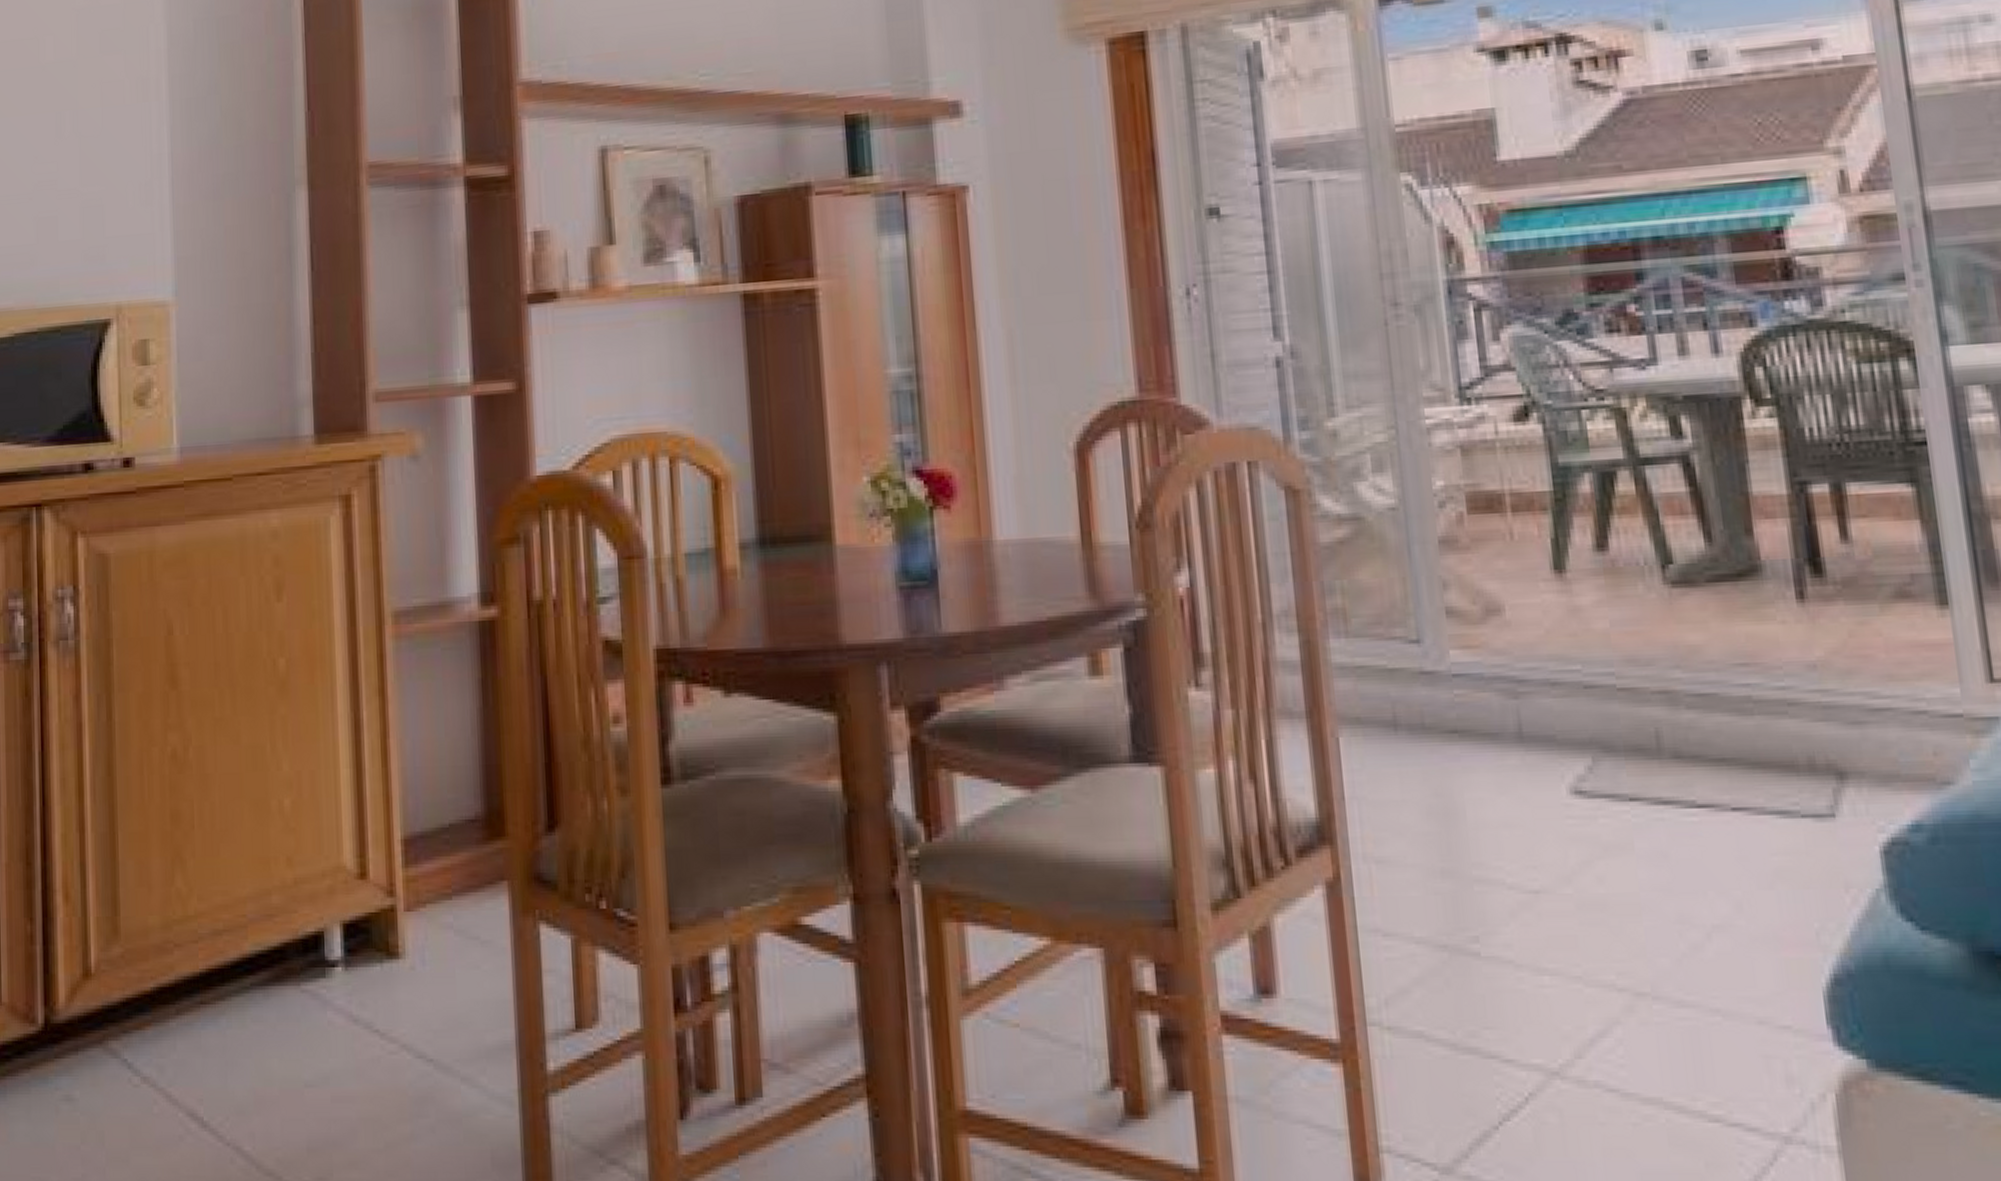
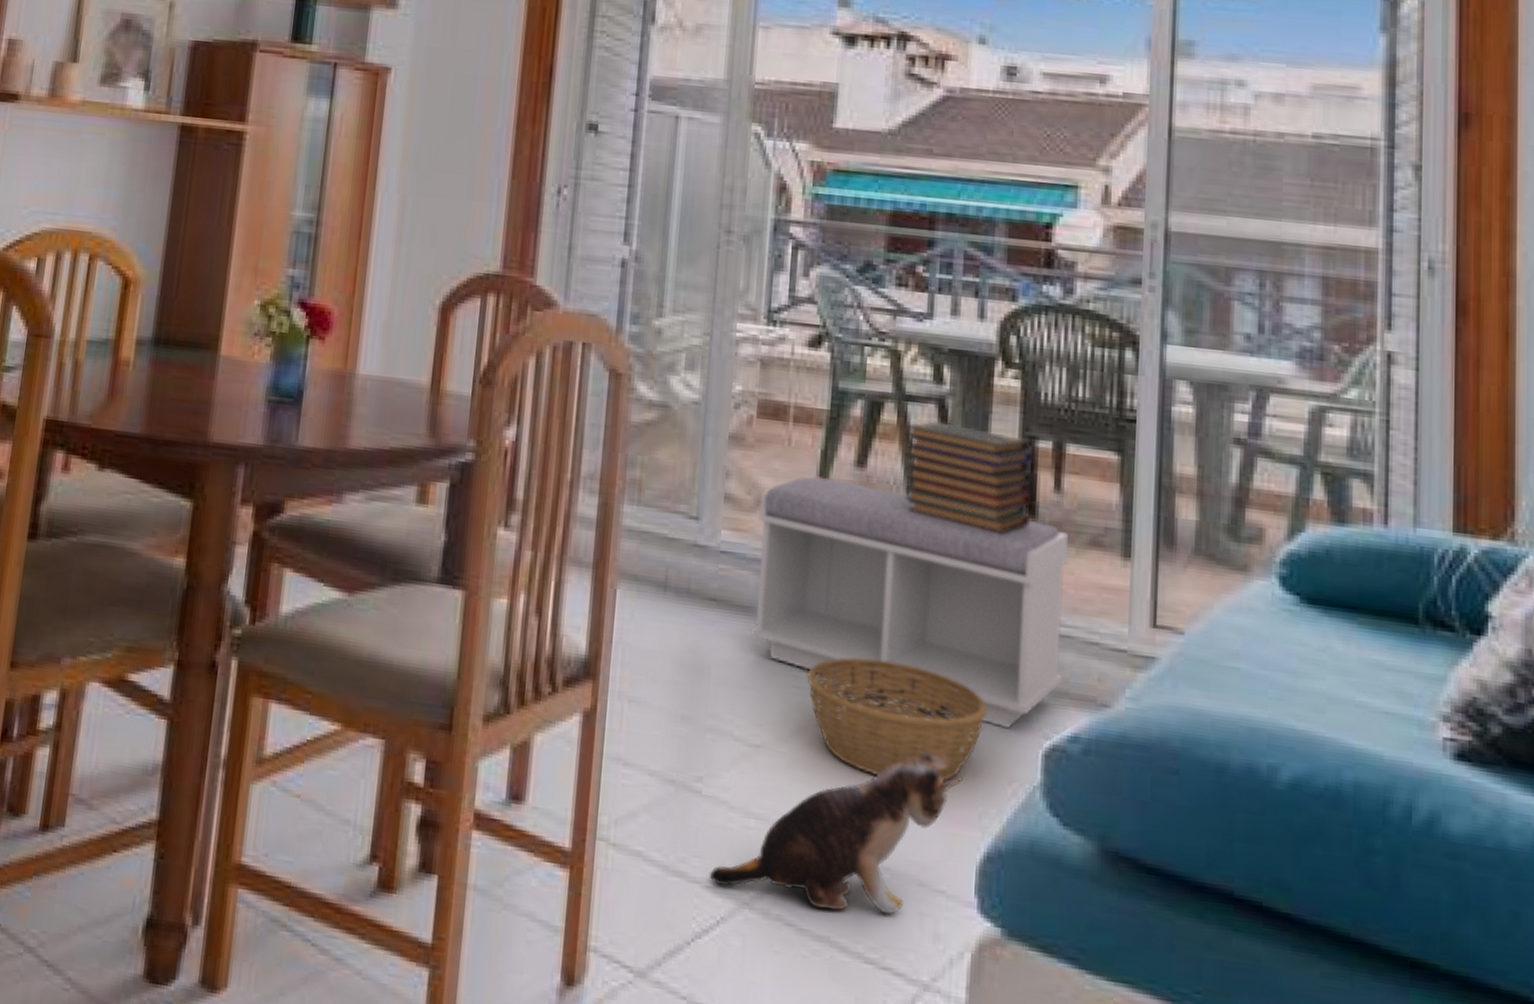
bench: none [1488,569,1890,828] -> present [750,477,1068,729]
plush toy: none [1506,864,1789,1066] -> present [709,748,963,915]
basket: none [1580,770,1806,904] -> present [807,657,988,781]
book stack: none [1648,481,1818,601] -> present [905,420,1033,534]

